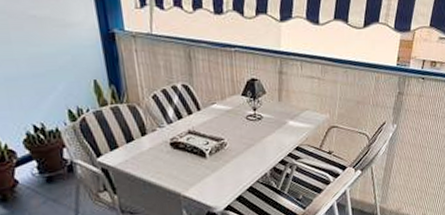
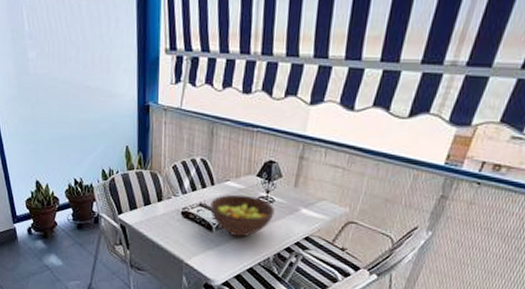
fruit bowl: none [200,115,264,159] -> present [210,194,275,238]

